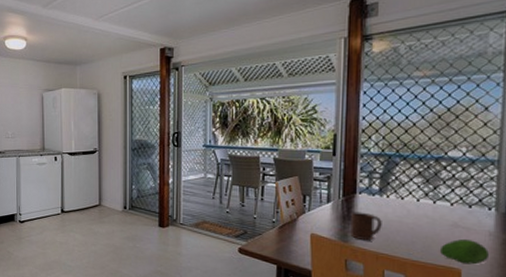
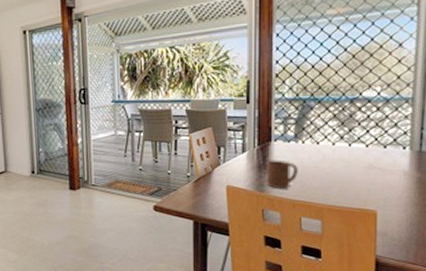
fruit: present [439,238,489,265] -> none [355,179,403,205]

